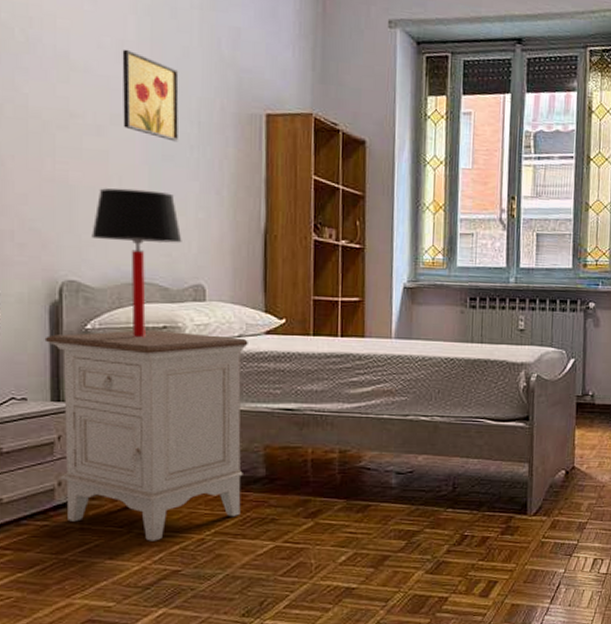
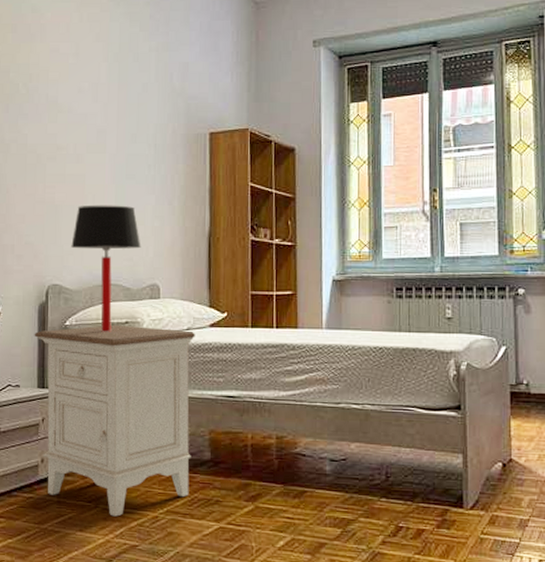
wall art: present [122,49,180,142] -> none [96,90,140,163]

